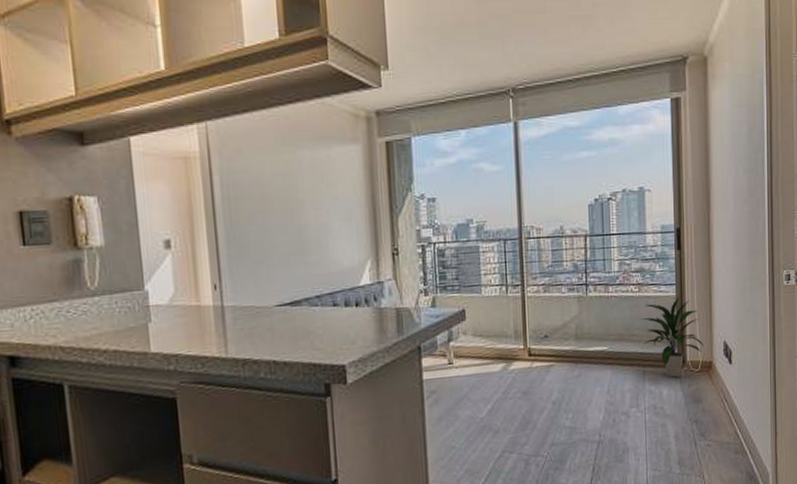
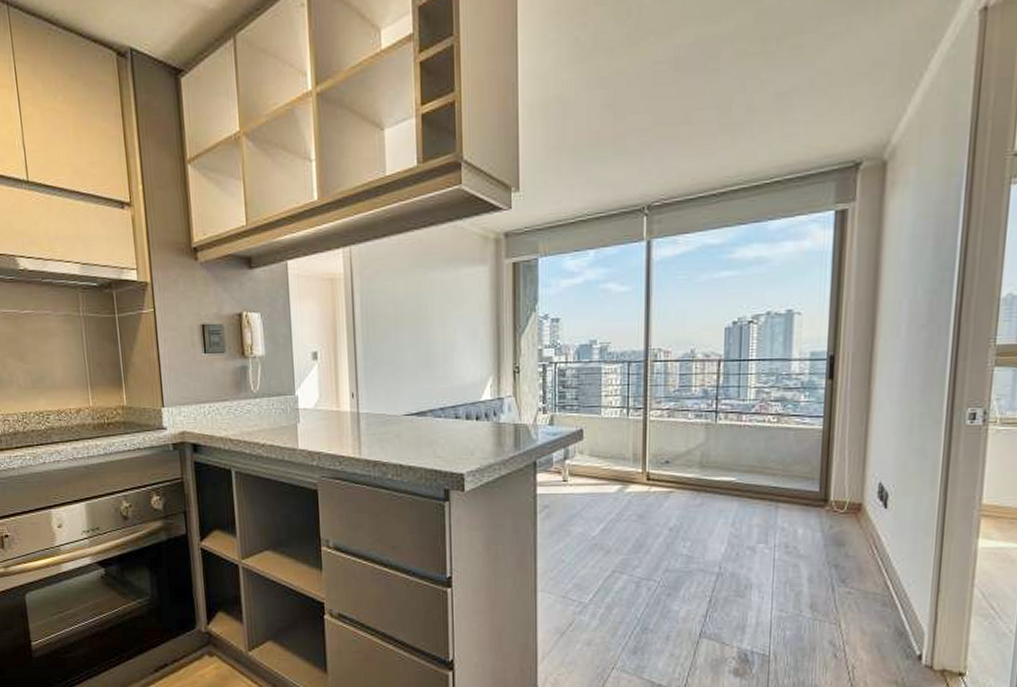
indoor plant: present [640,297,704,378] -> none [777,431,853,517]

